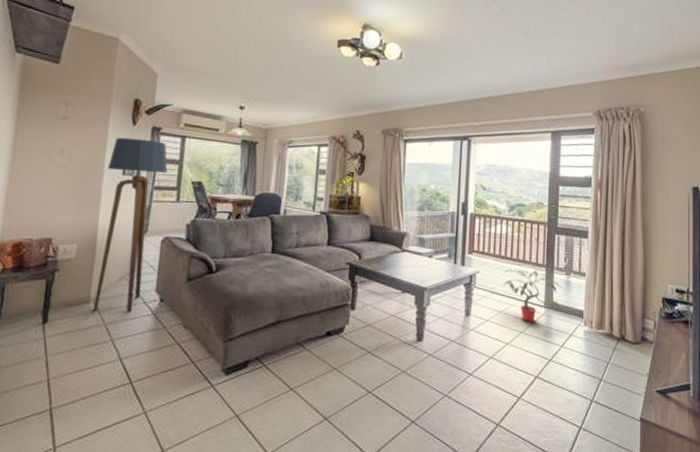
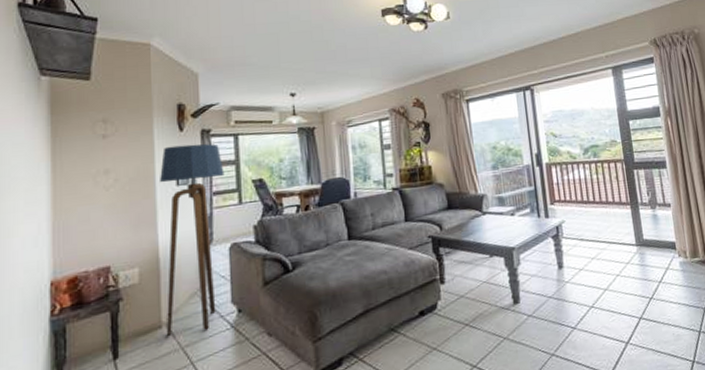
potted plant: present [503,269,563,322] -> none [589,209,652,264]

